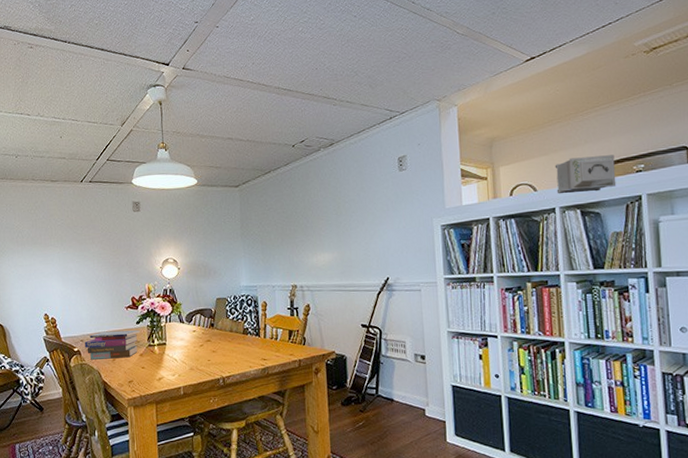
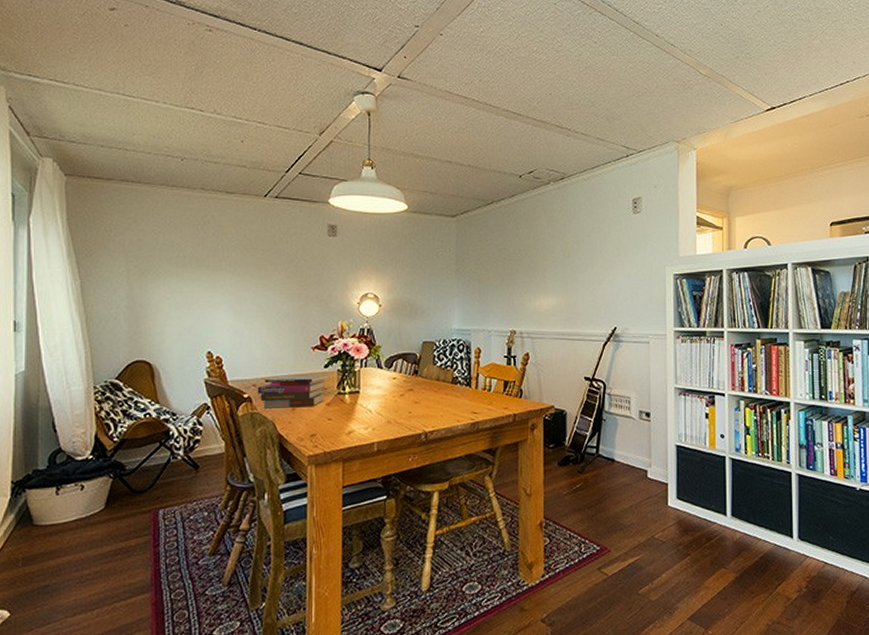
decorative box: present [555,155,617,194] -> none [789,214,846,250]

